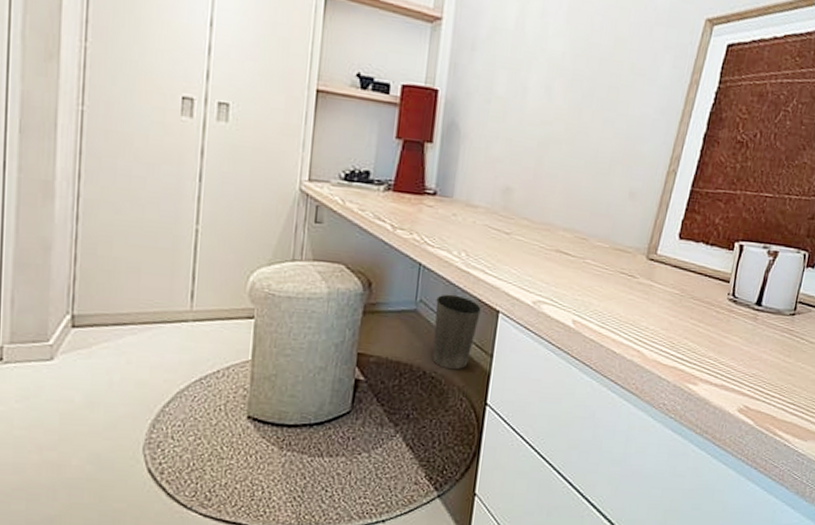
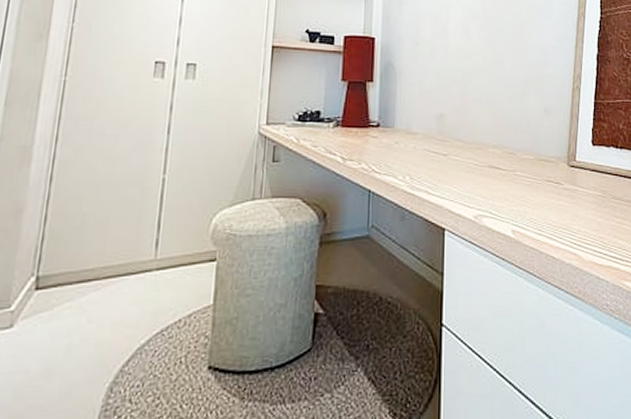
waste basket: present [432,294,481,370] -> none [386,217,428,293]

